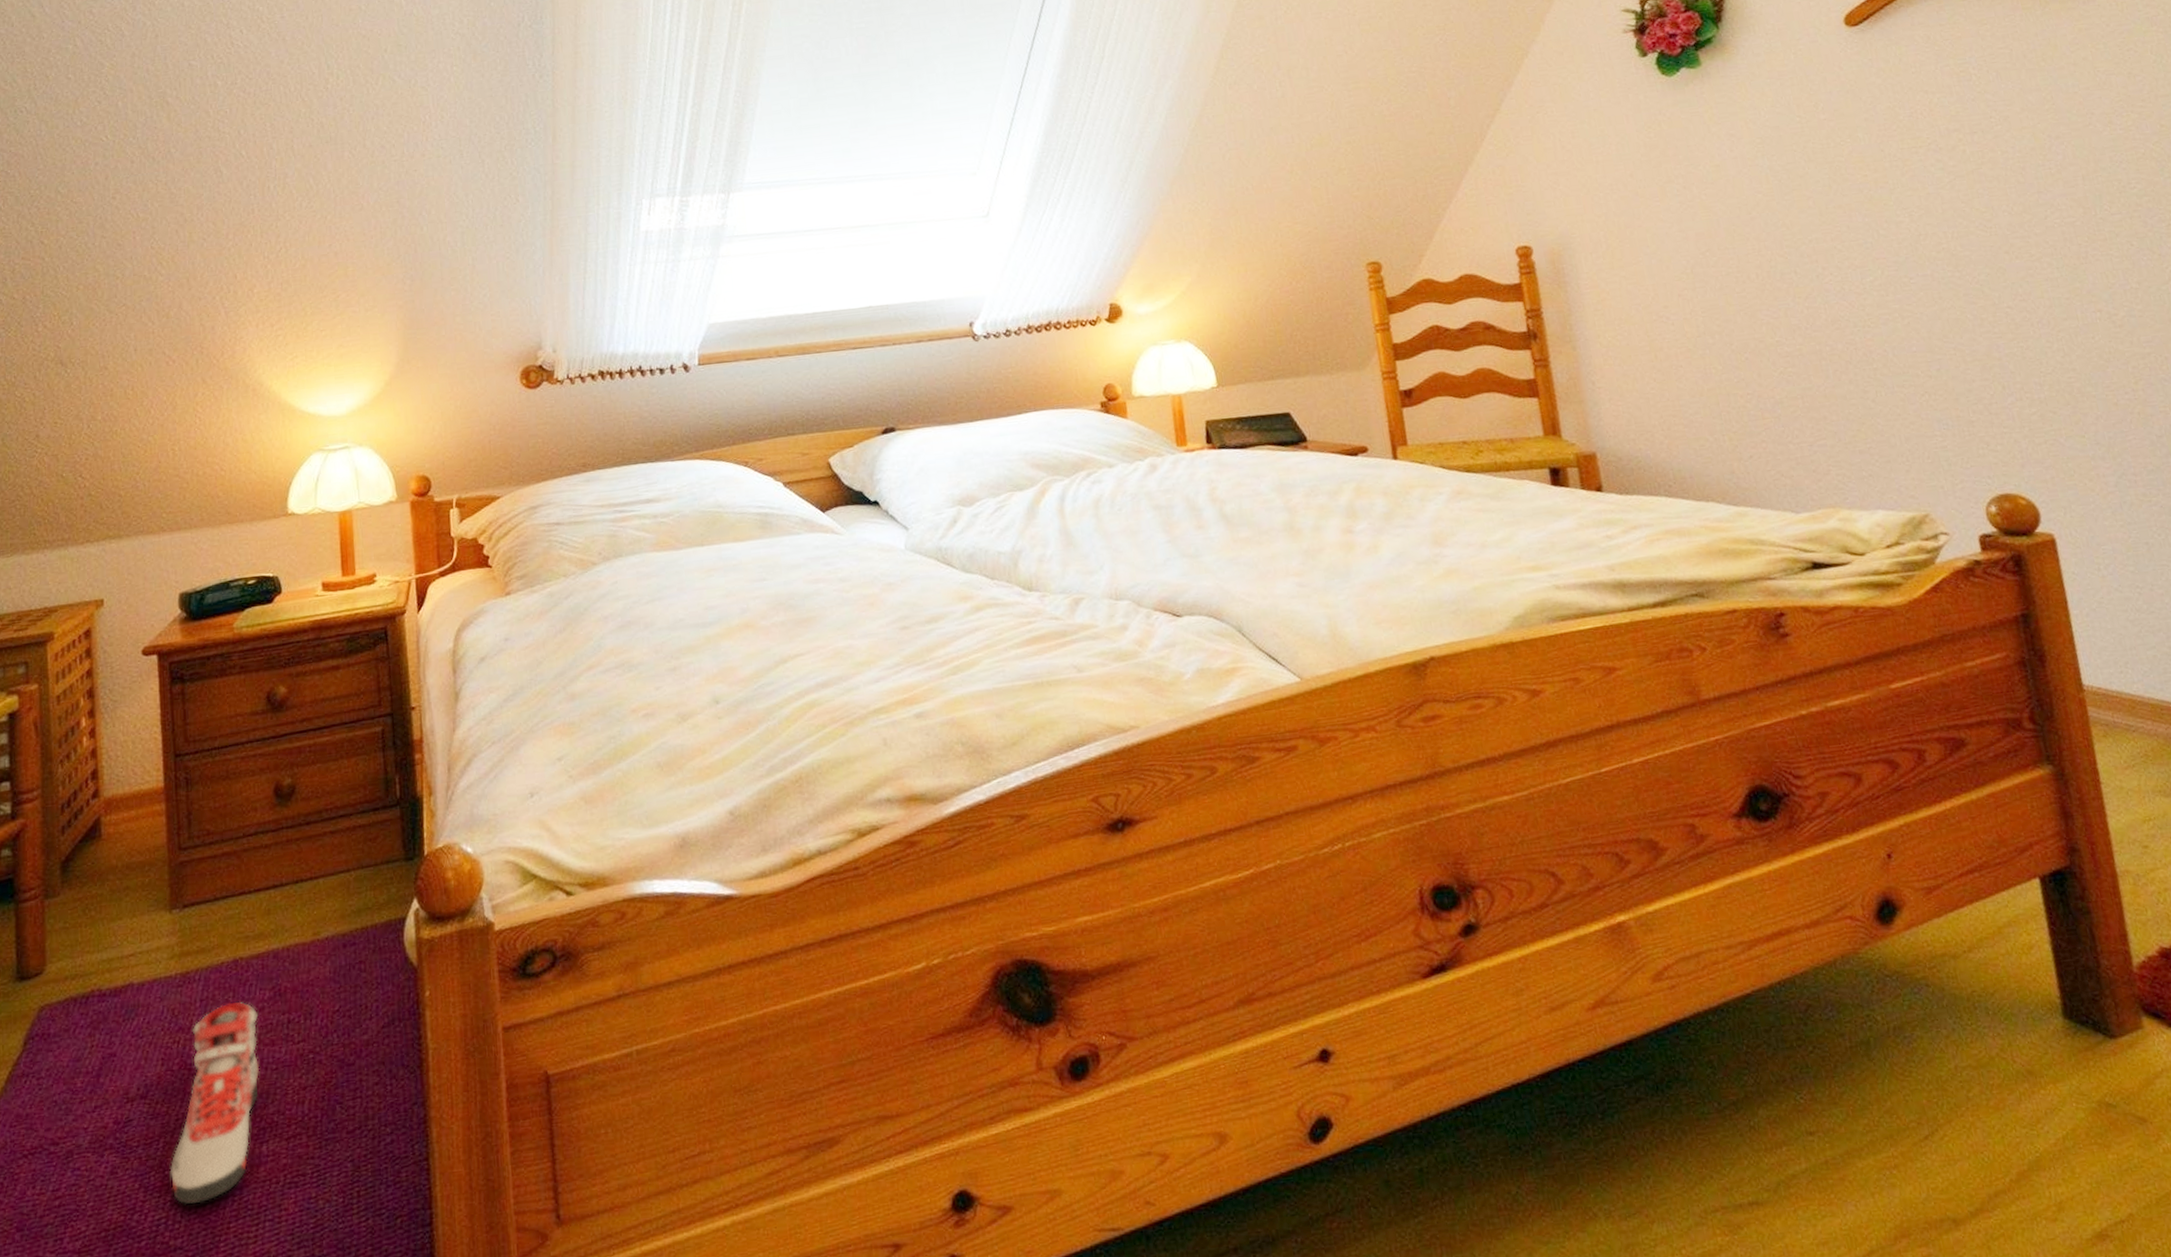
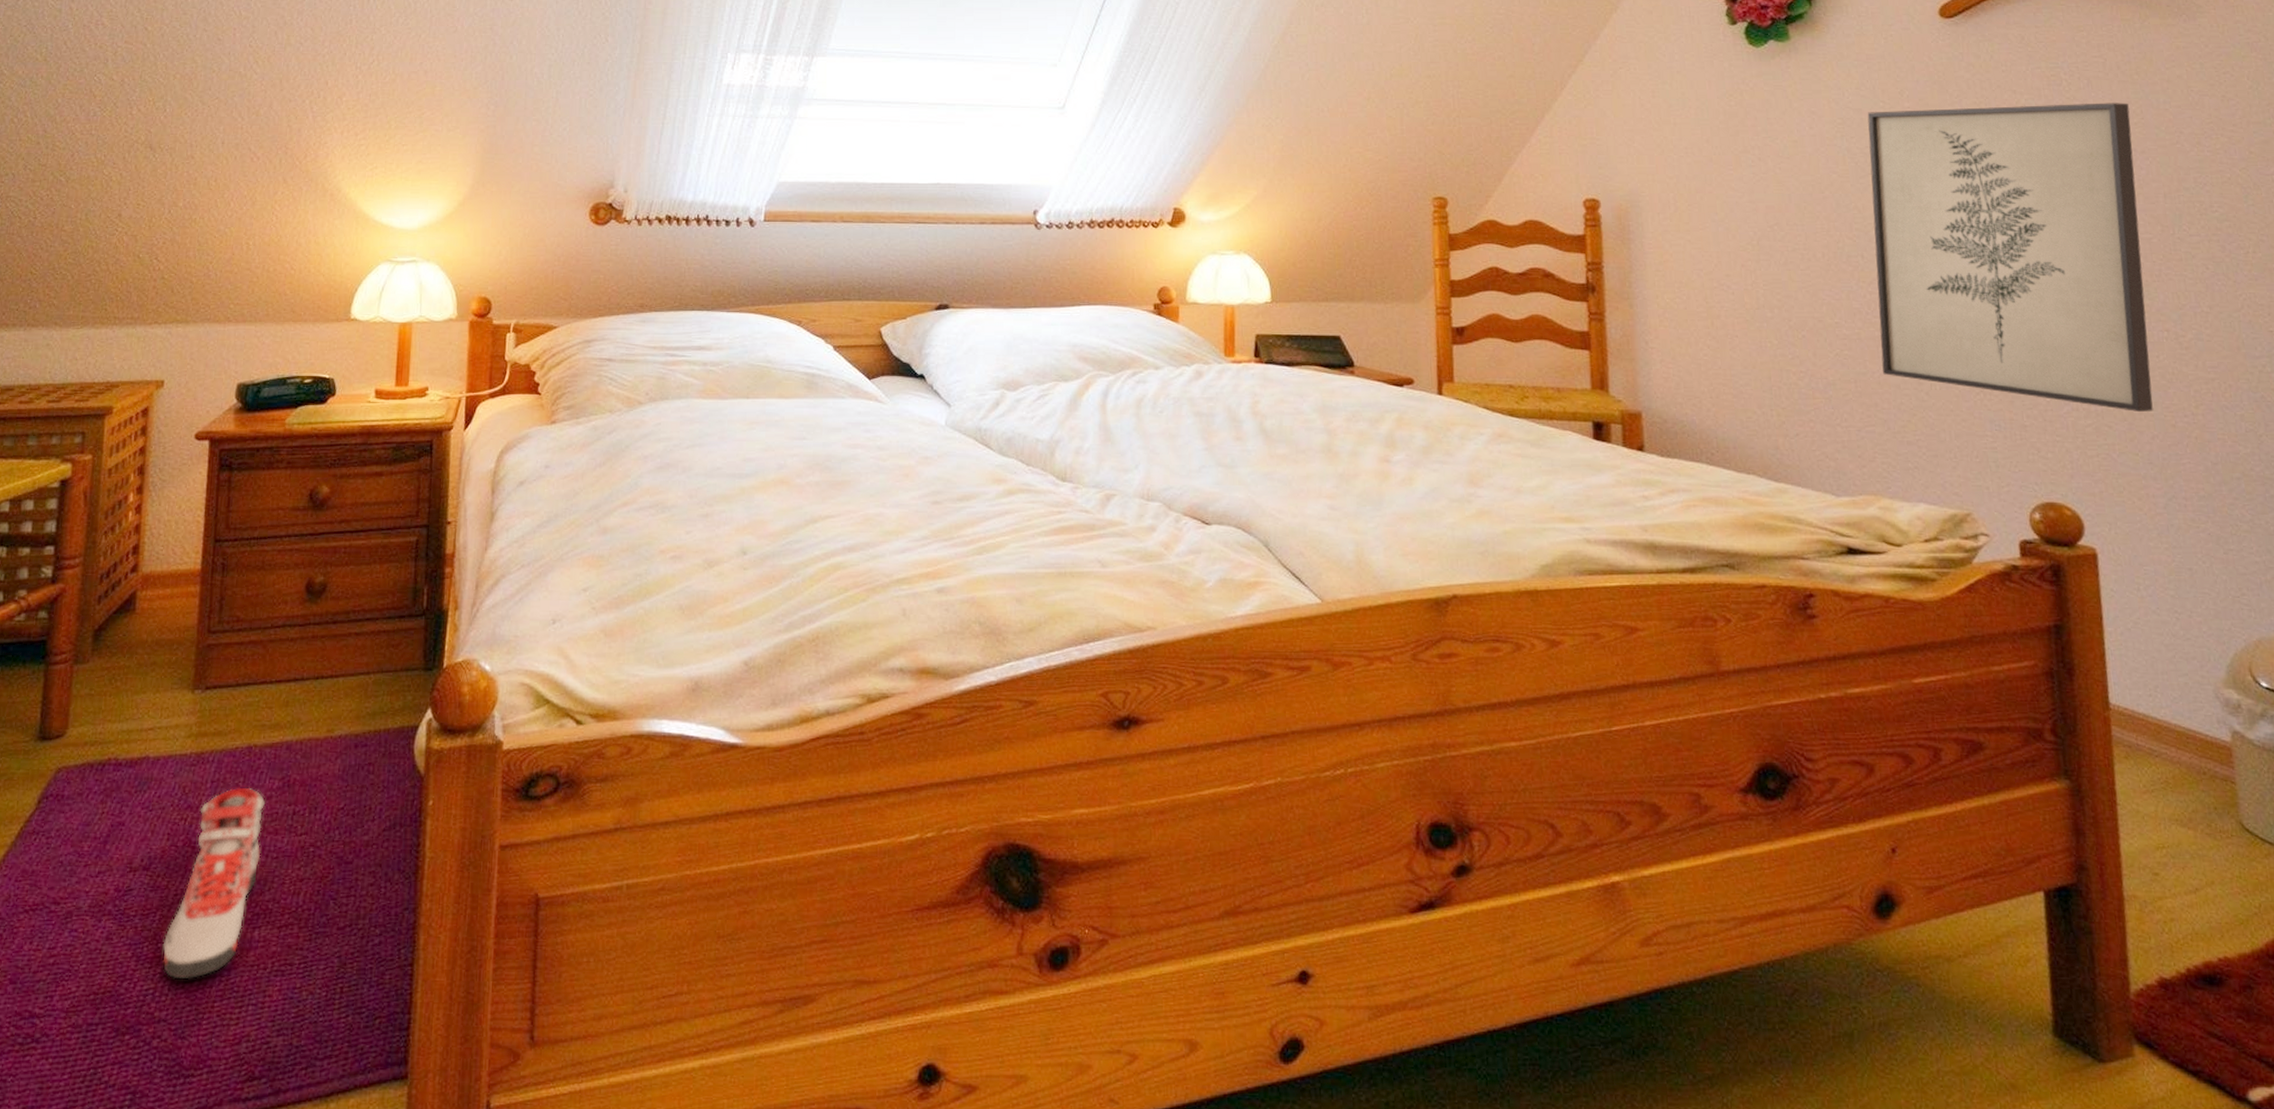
wall art: none [1785,90,2095,395] -> present [1867,103,2153,412]

